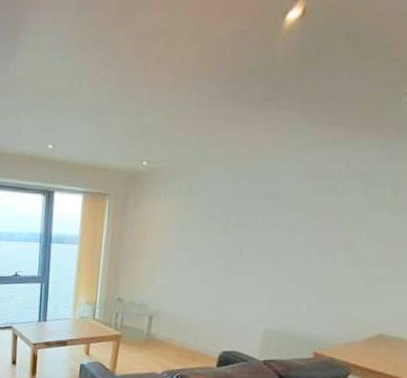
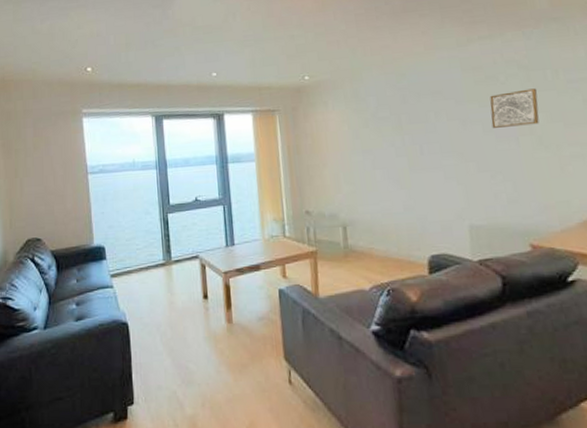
wall art: none [315,204,371,242] -> present [489,88,539,128]

